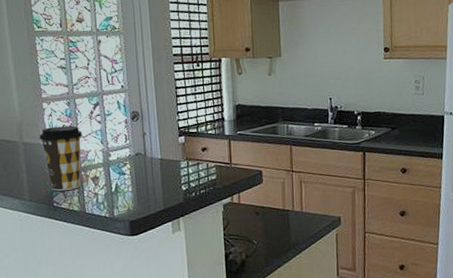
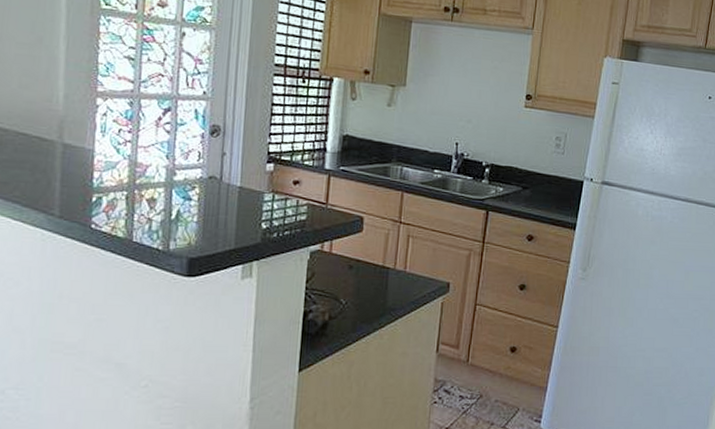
coffee cup: present [39,125,83,191] -> none [85,129,144,211]

